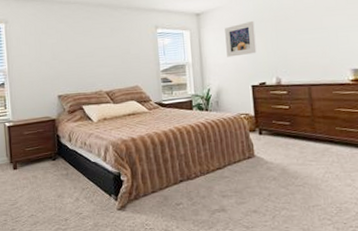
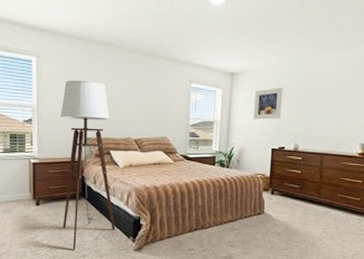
floor lamp: none [30,39,95,214] -> present [60,80,115,250]

